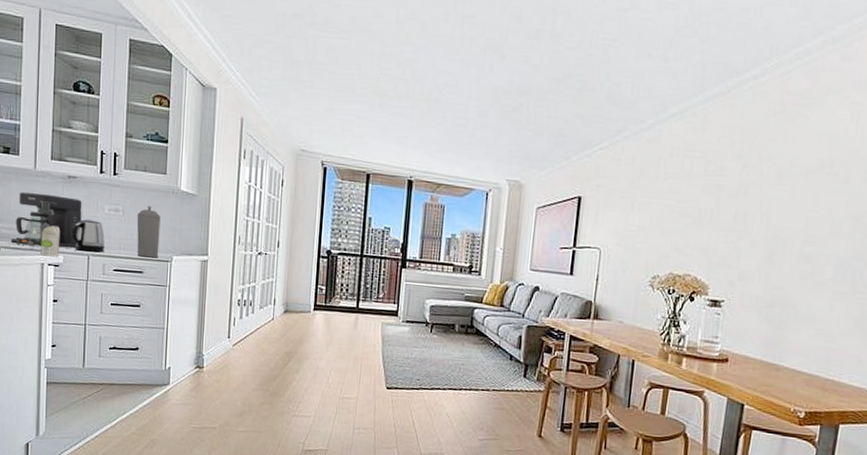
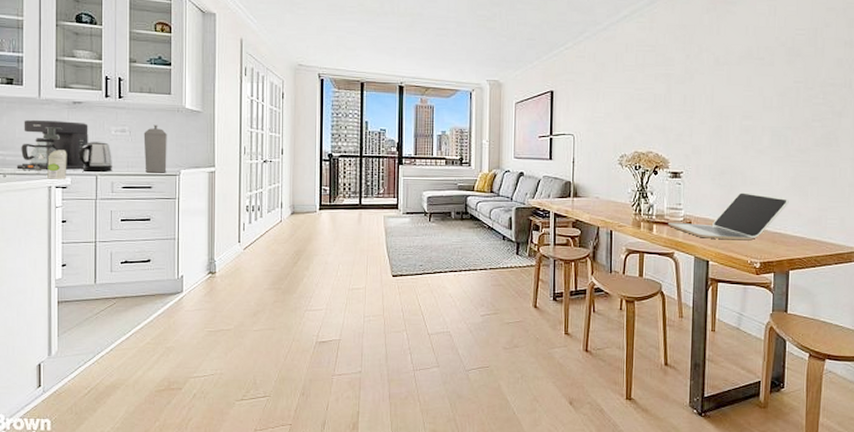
laptop: none [699,330,849,386] -> present [667,192,789,241]

